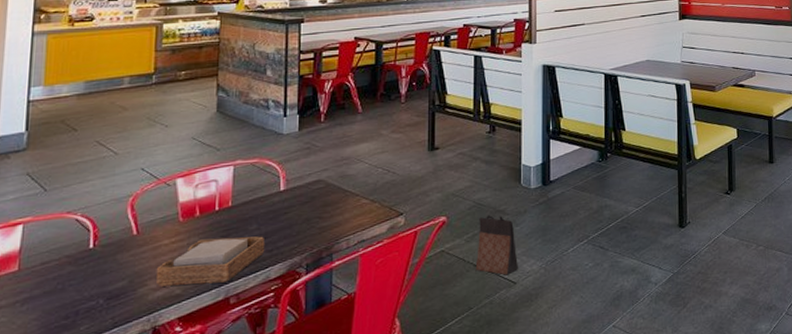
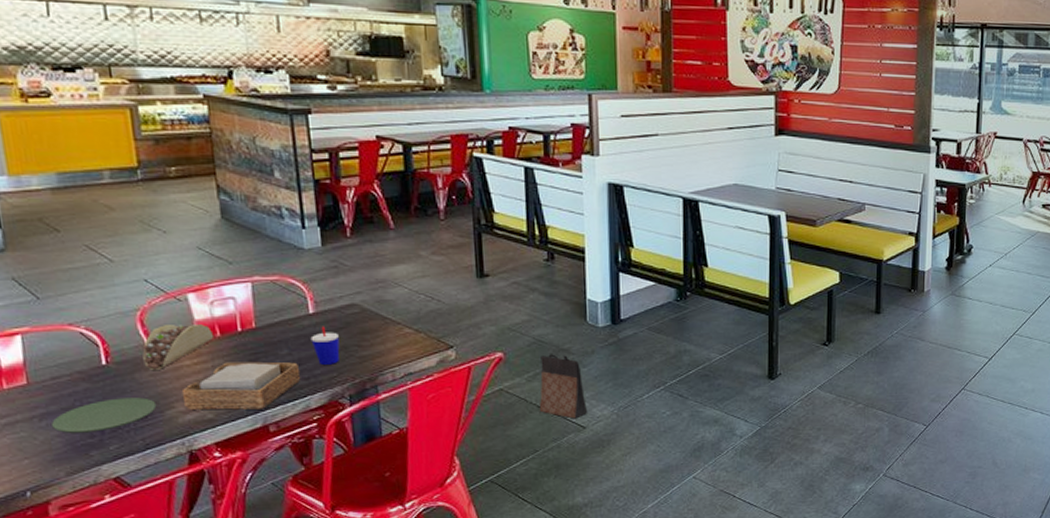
plate: none [32,277,131,316] -> present [52,397,157,433]
taco: none [127,206,194,251] -> present [142,323,215,370]
beverage cup: none [278,201,303,237] -> present [310,326,340,365]

